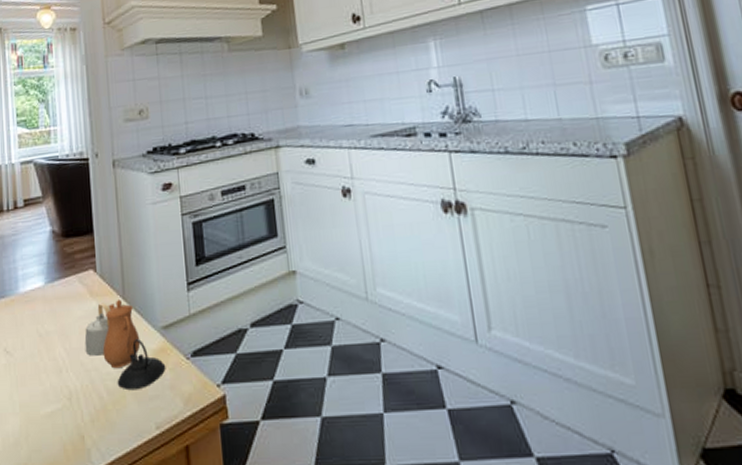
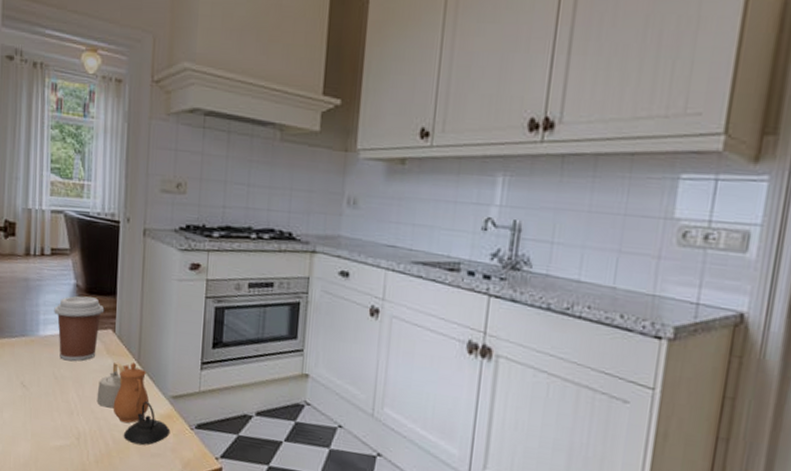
coffee cup: none [32,240,83,314] -> present [54,296,105,361]

